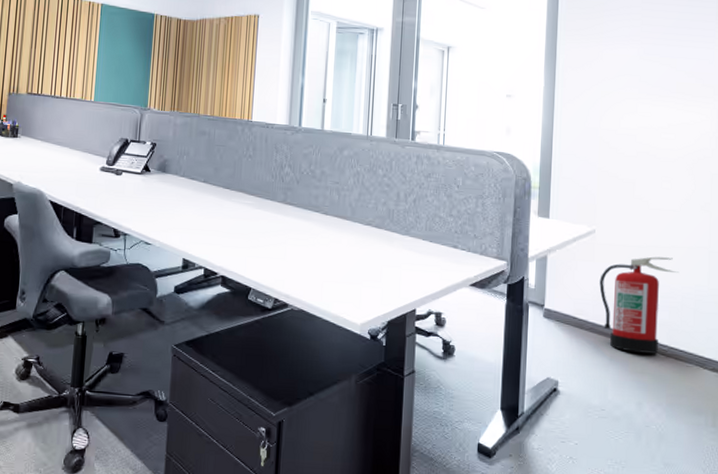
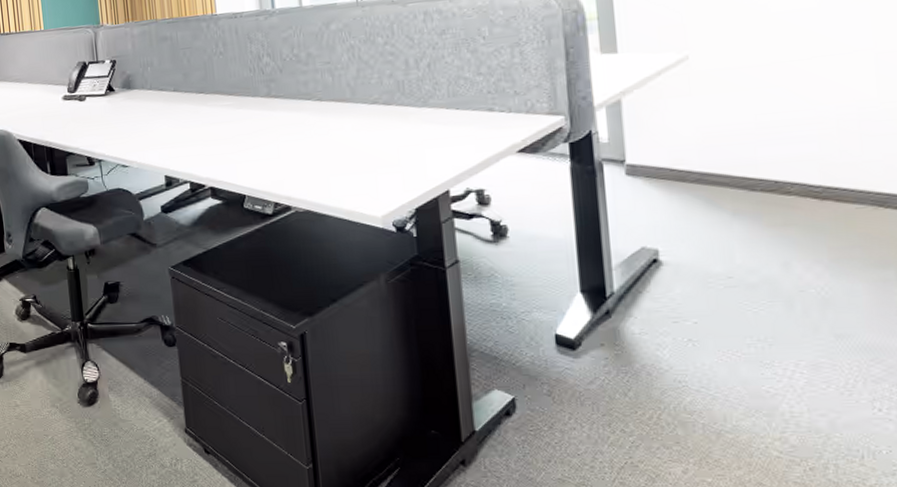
fire extinguisher: present [599,256,678,354] -> none [703,71,827,201]

